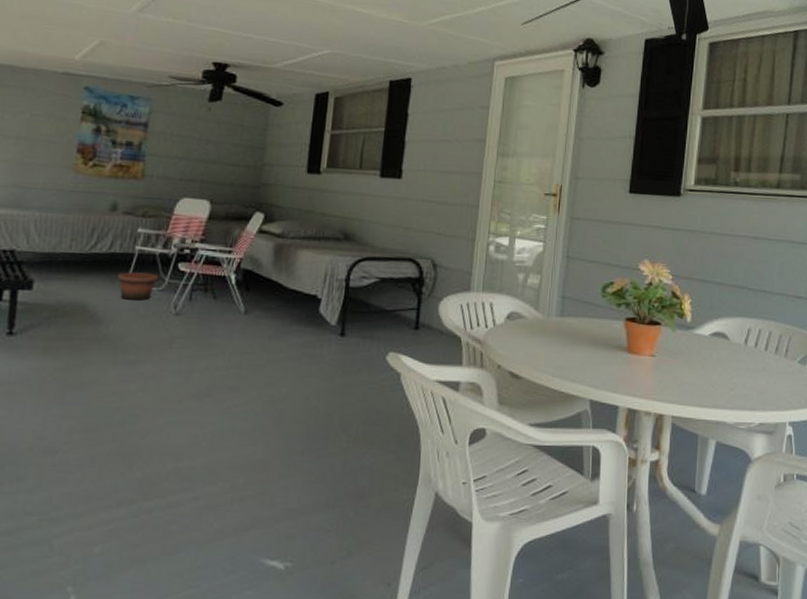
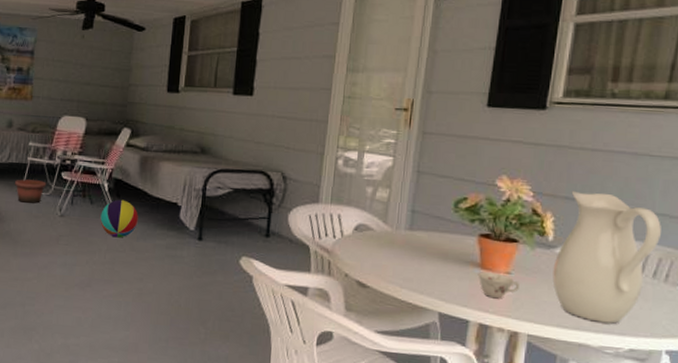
beach ball: none [225,293,271,338] -> present [100,199,138,238]
teacup: none [625,356,663,382] -> present [477,272,519,299]
pitcher: none [692,273,780,400] -> present [552,190,661,324]

